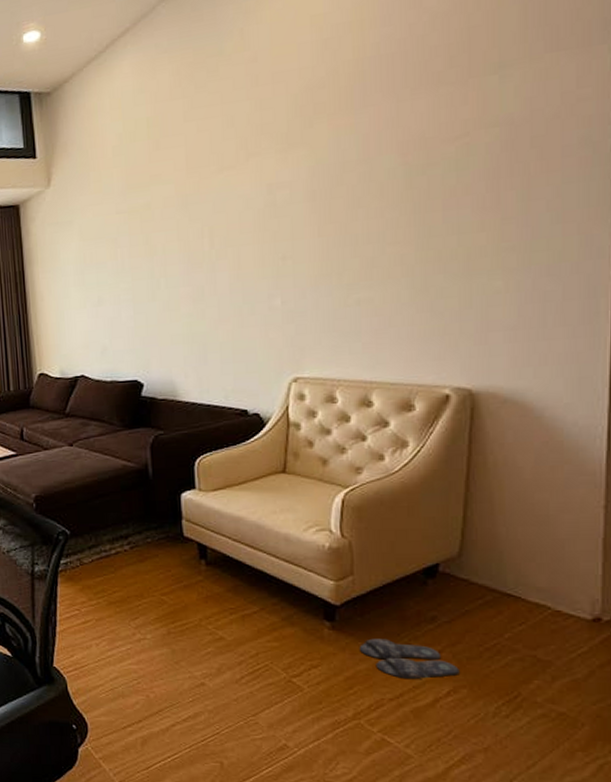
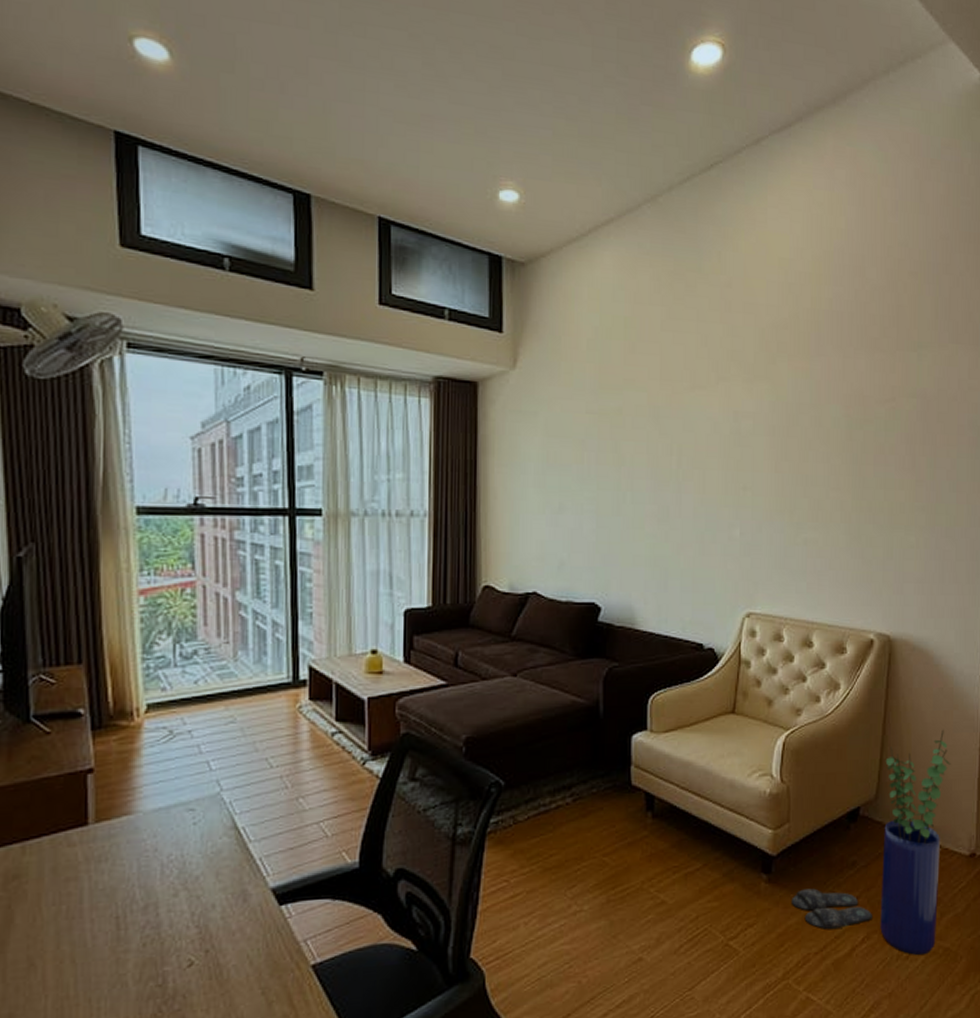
vase: none [469,485,563,717] -> present [880,729,951,956]

